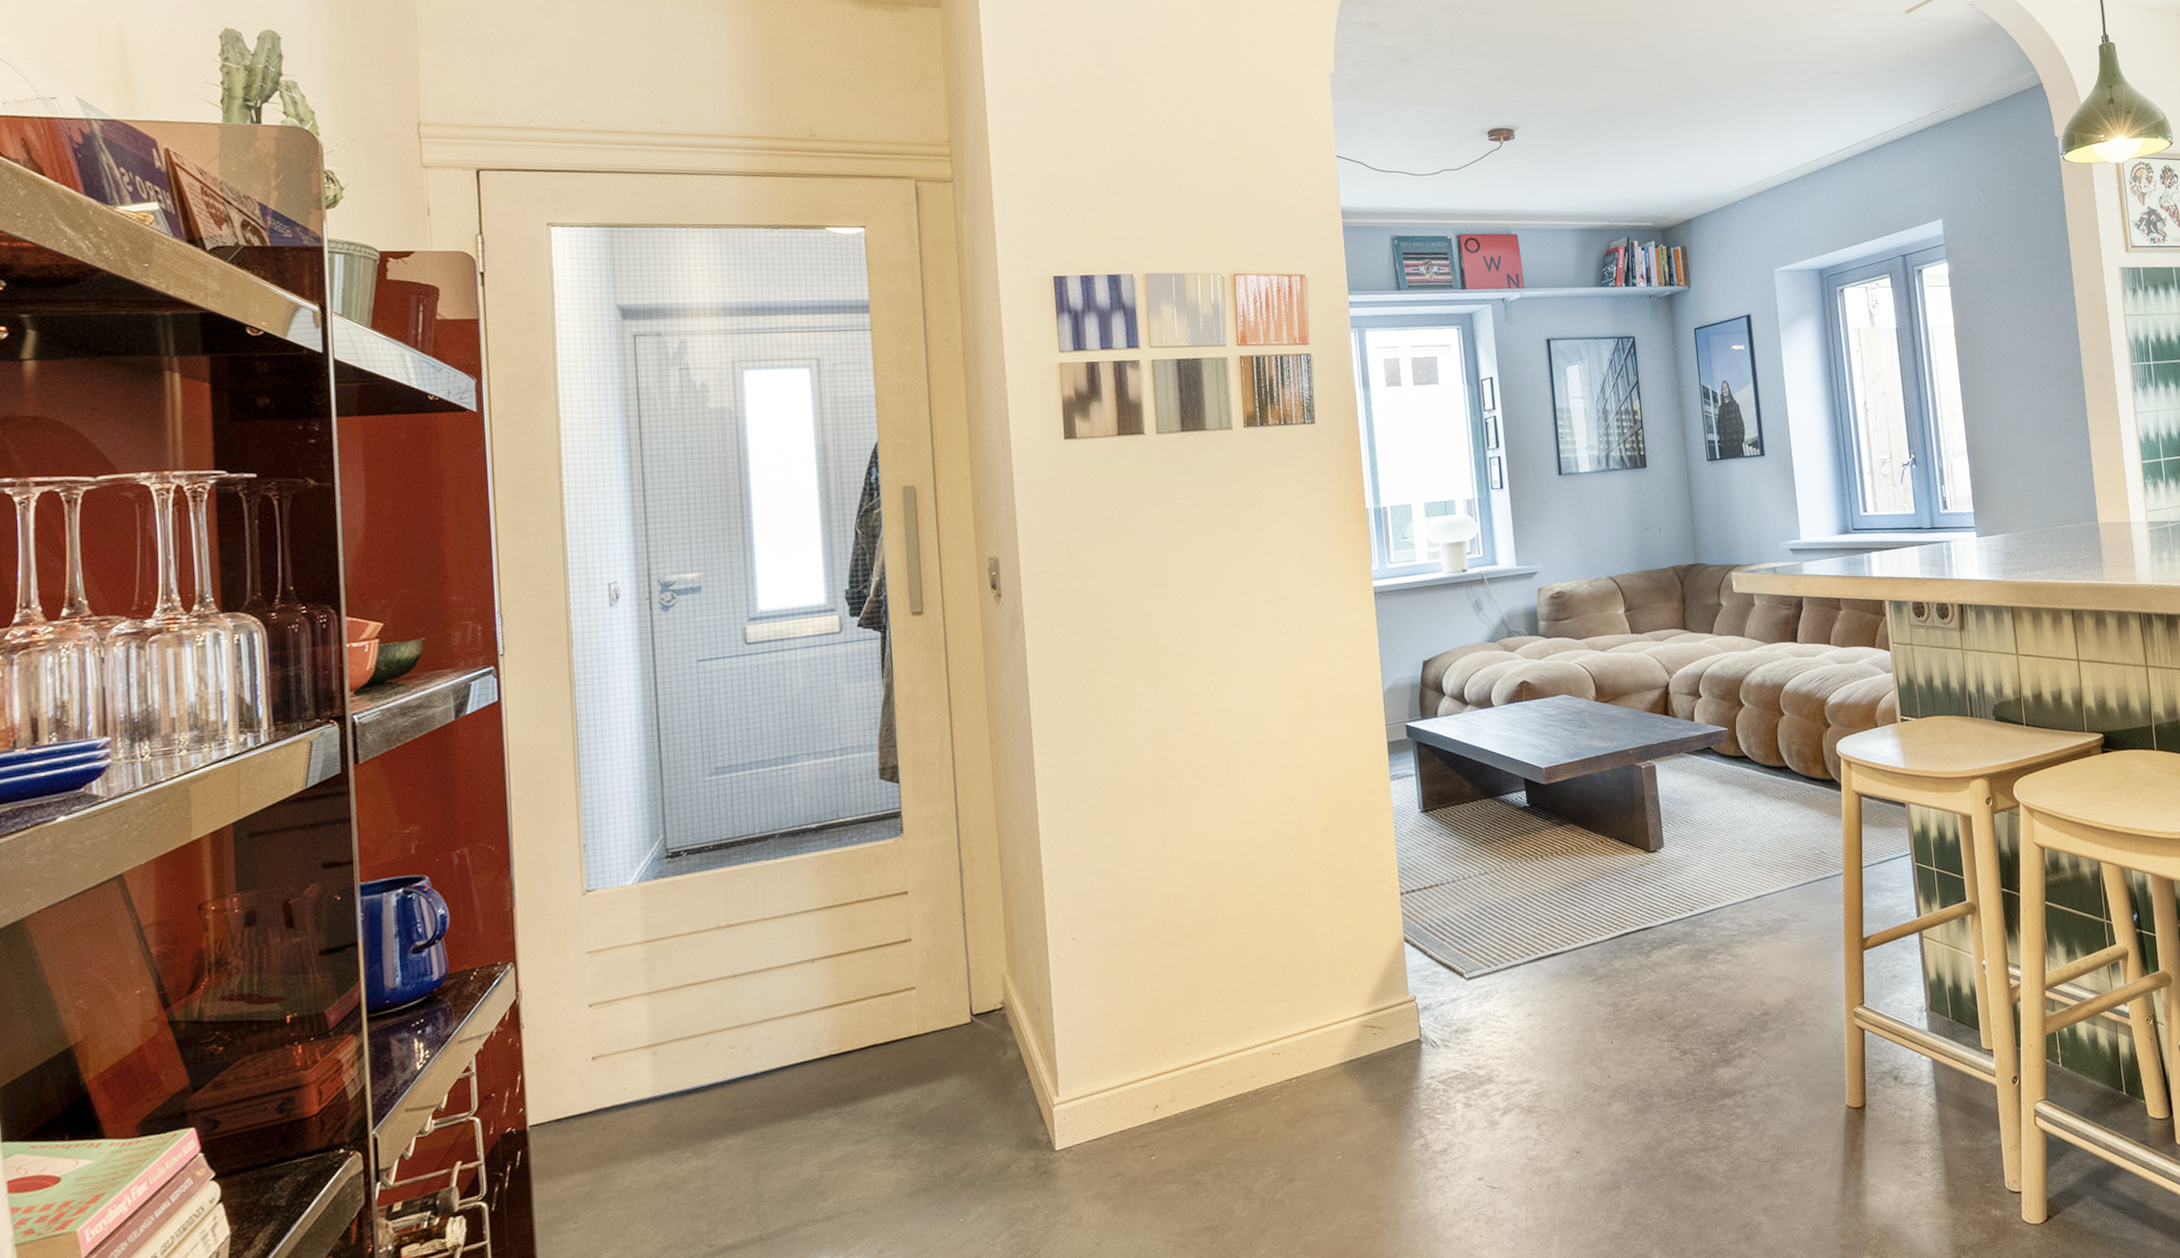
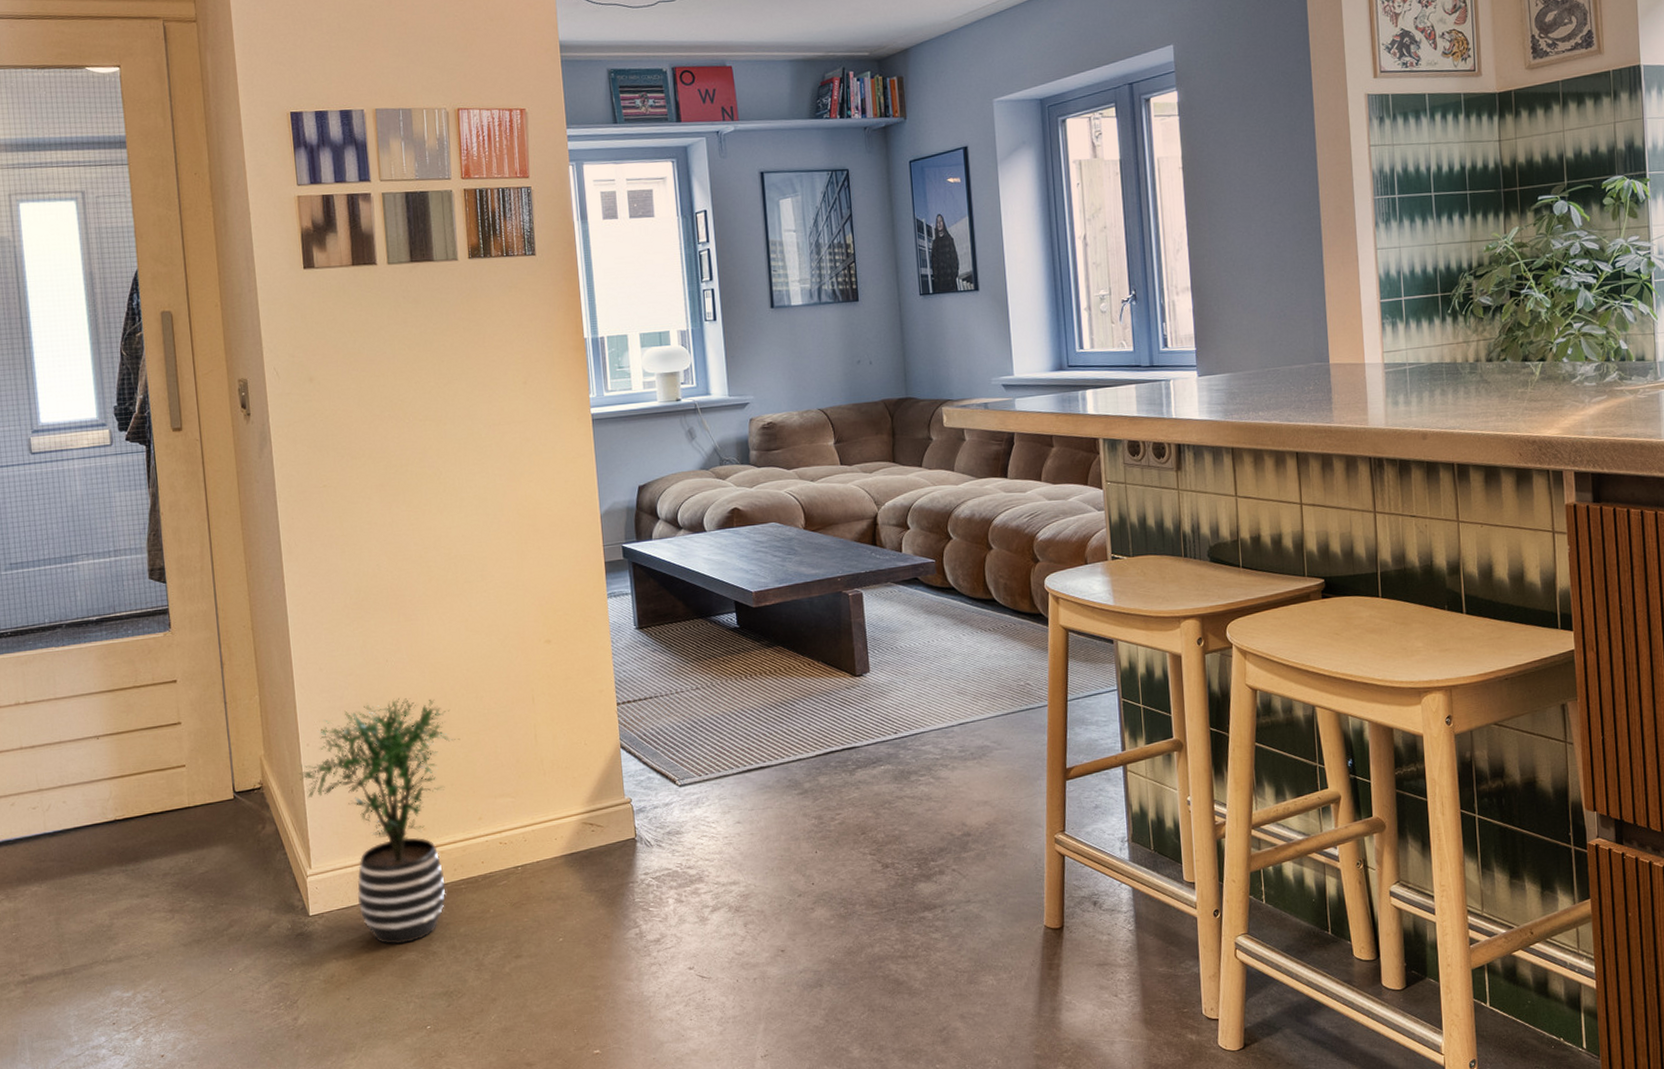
potted plant: none [1046,898,1230,1177] -> present [298,698,460,945]

